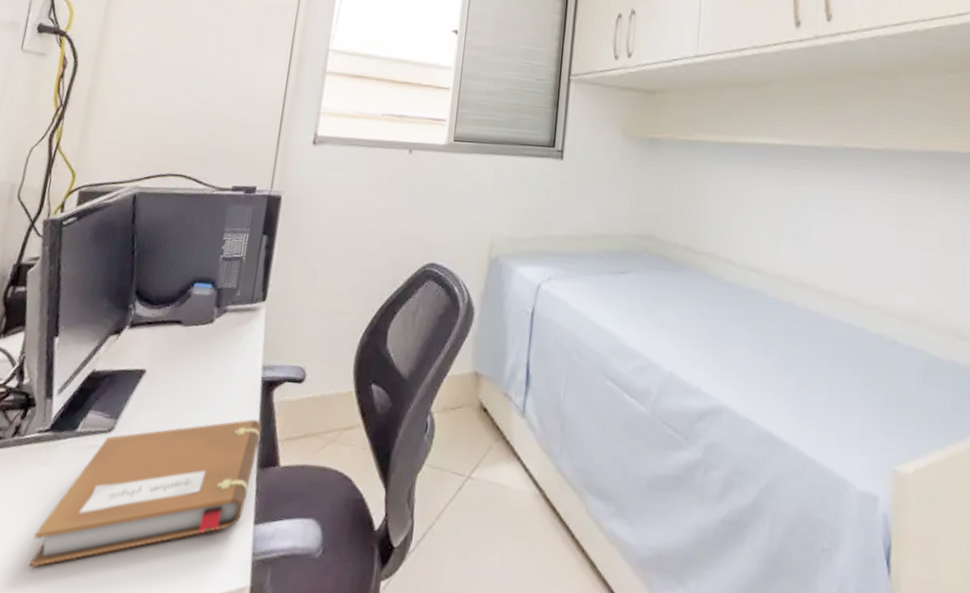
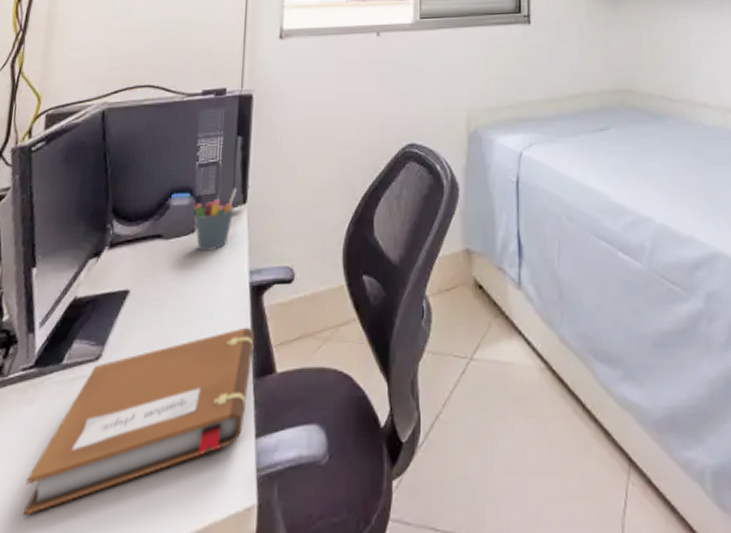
pen holder: none [214,284,258,343] -> present [194,187,237,252]

